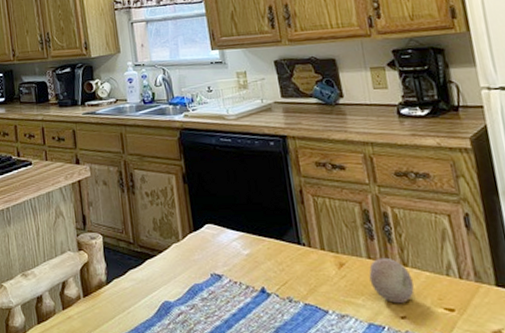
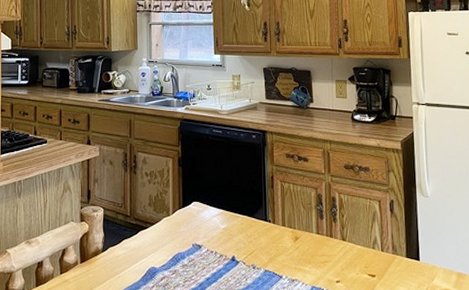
fruit: present [369,257,414,304] -> none [316,233,348,271]

